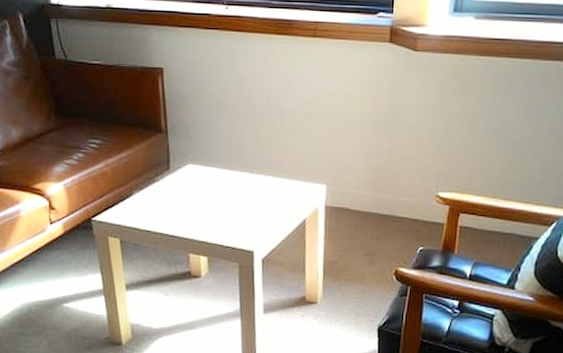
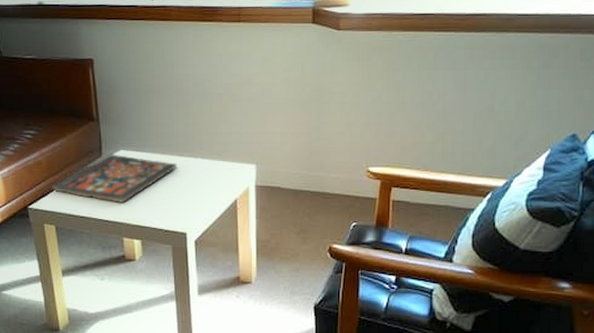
board game: none [117,168,247,218] -> present [52,154,178,203]

